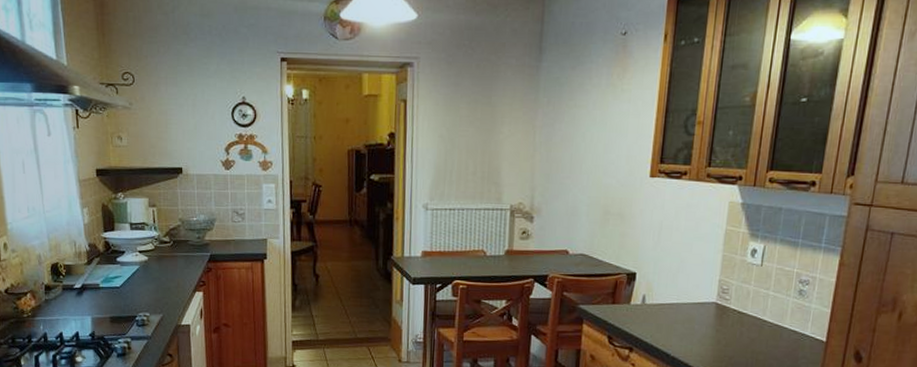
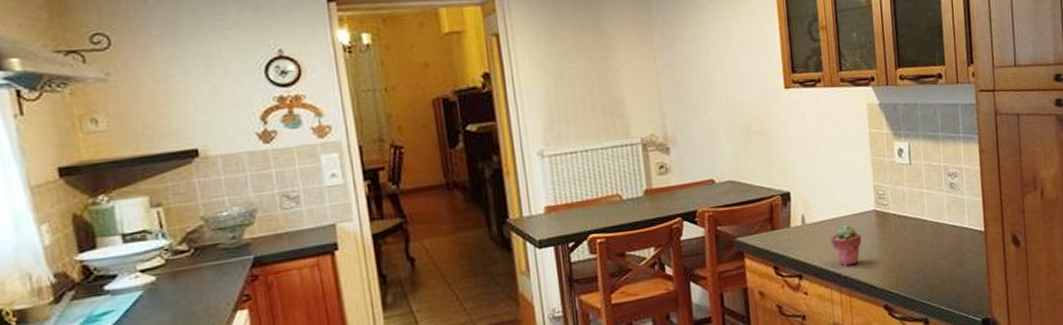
potted succulent: none [666,311,697,349] -> present [831,224,862,267]

